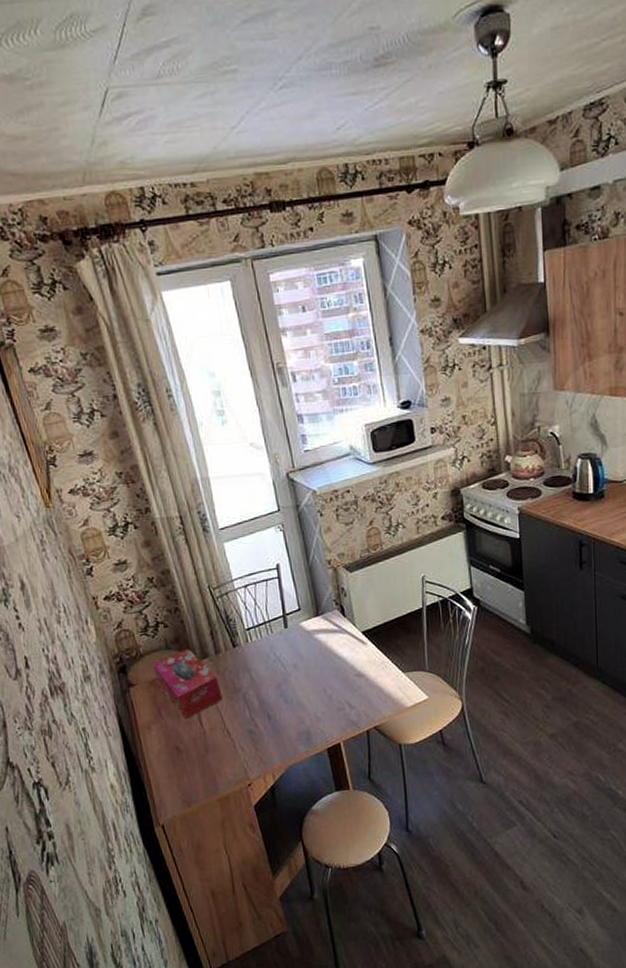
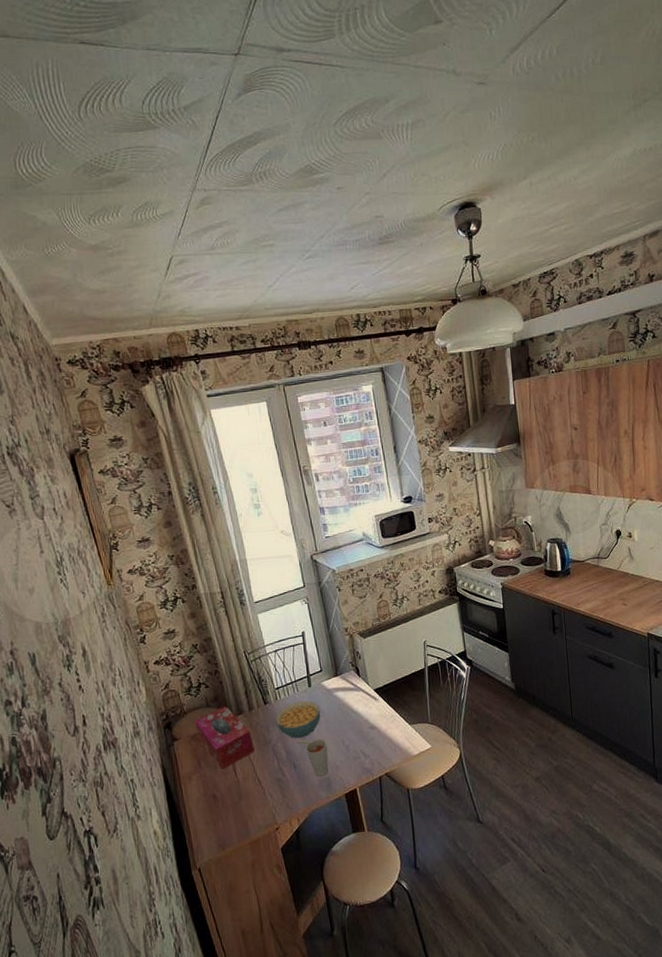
cereal bowl: none [247,643,299,687] -> present [276,700,321,739]
cup: none [271,686,308,729] -> present [297,738,328,777]

